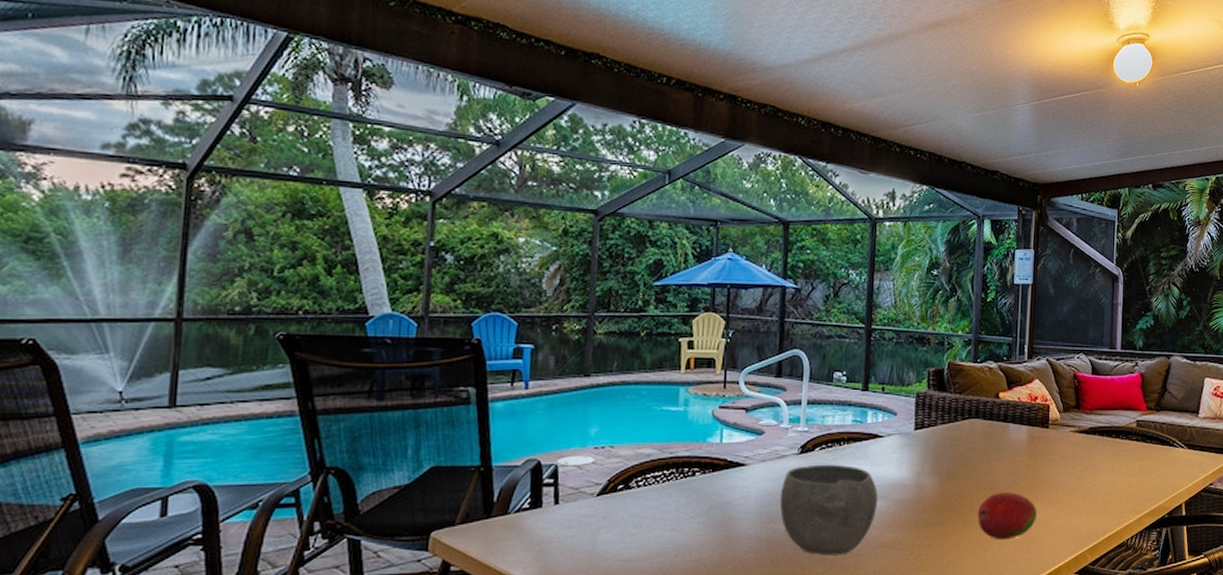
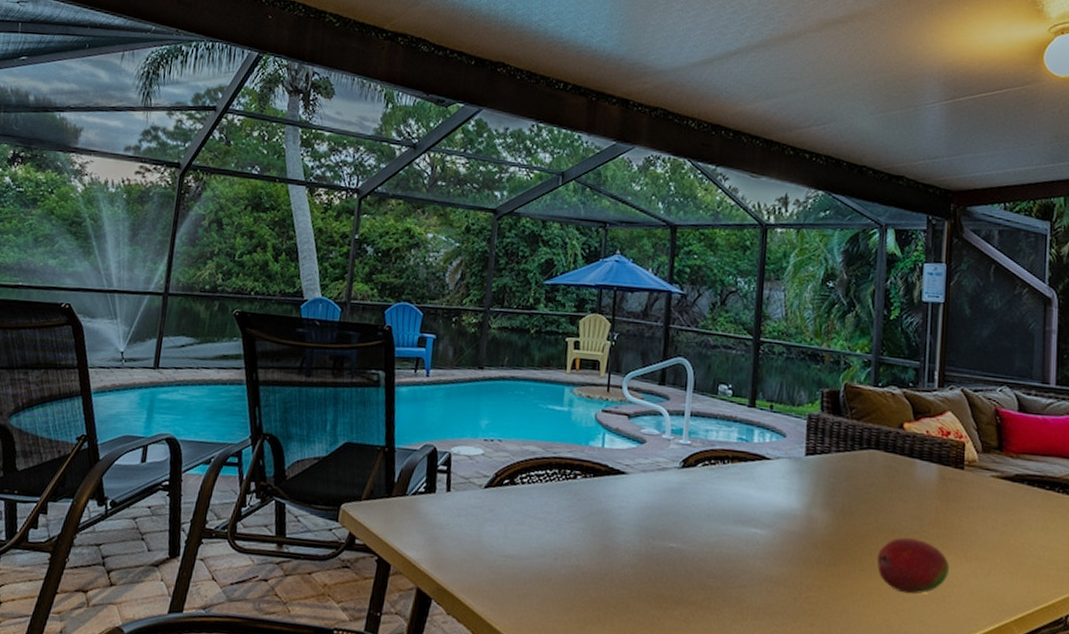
bowl: present [779,464,878,556] -> none [659,481,764,584]

